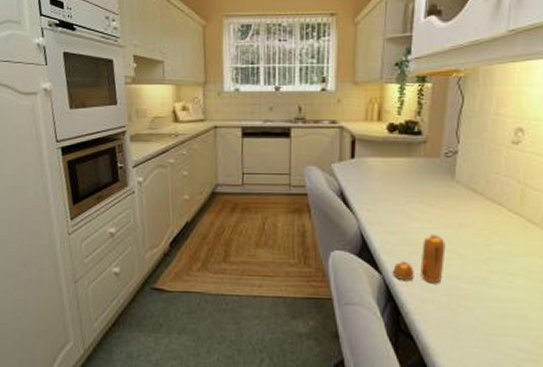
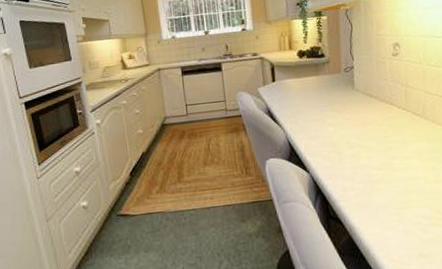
pepper shaker: present [393,234,446,283] -> none [318,134,357,175]

